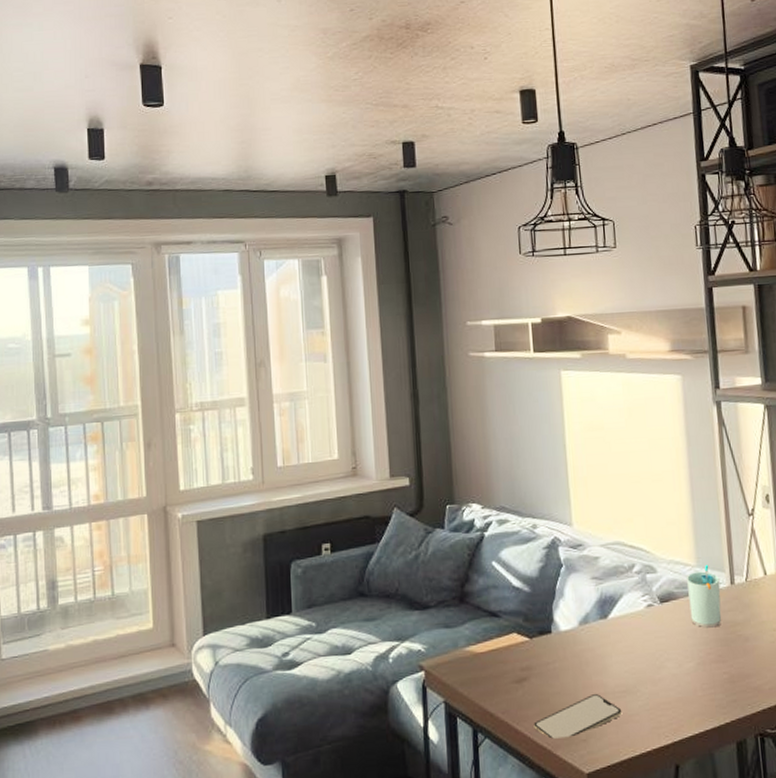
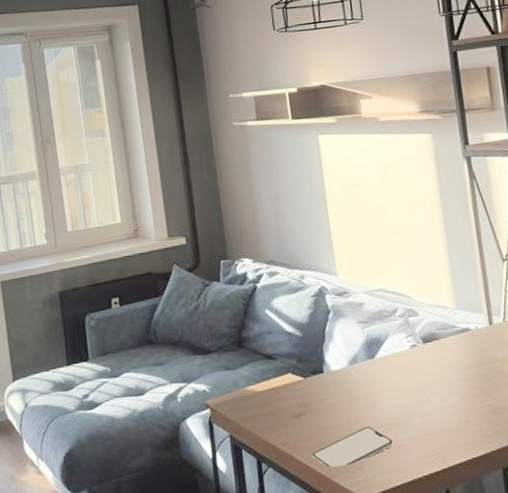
cup: present [686,564,722,628] -> none [446,306,482,365]

